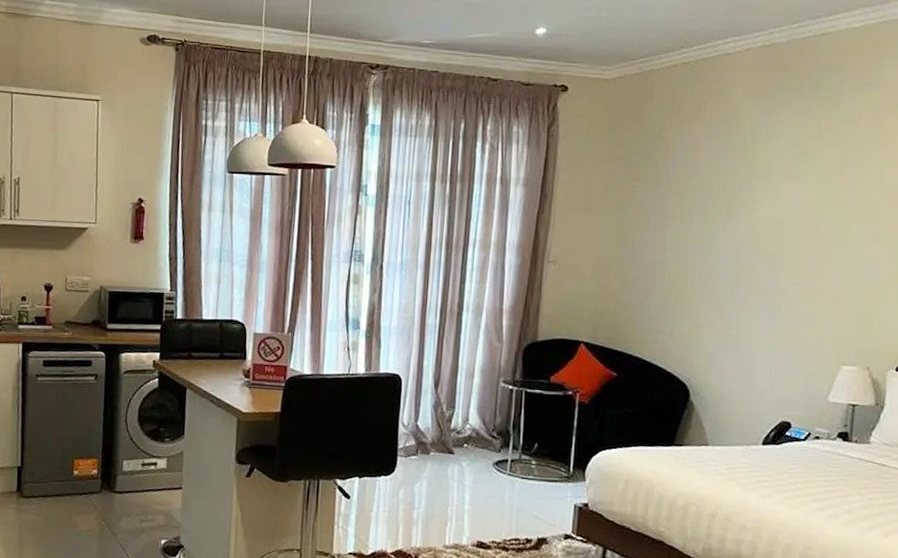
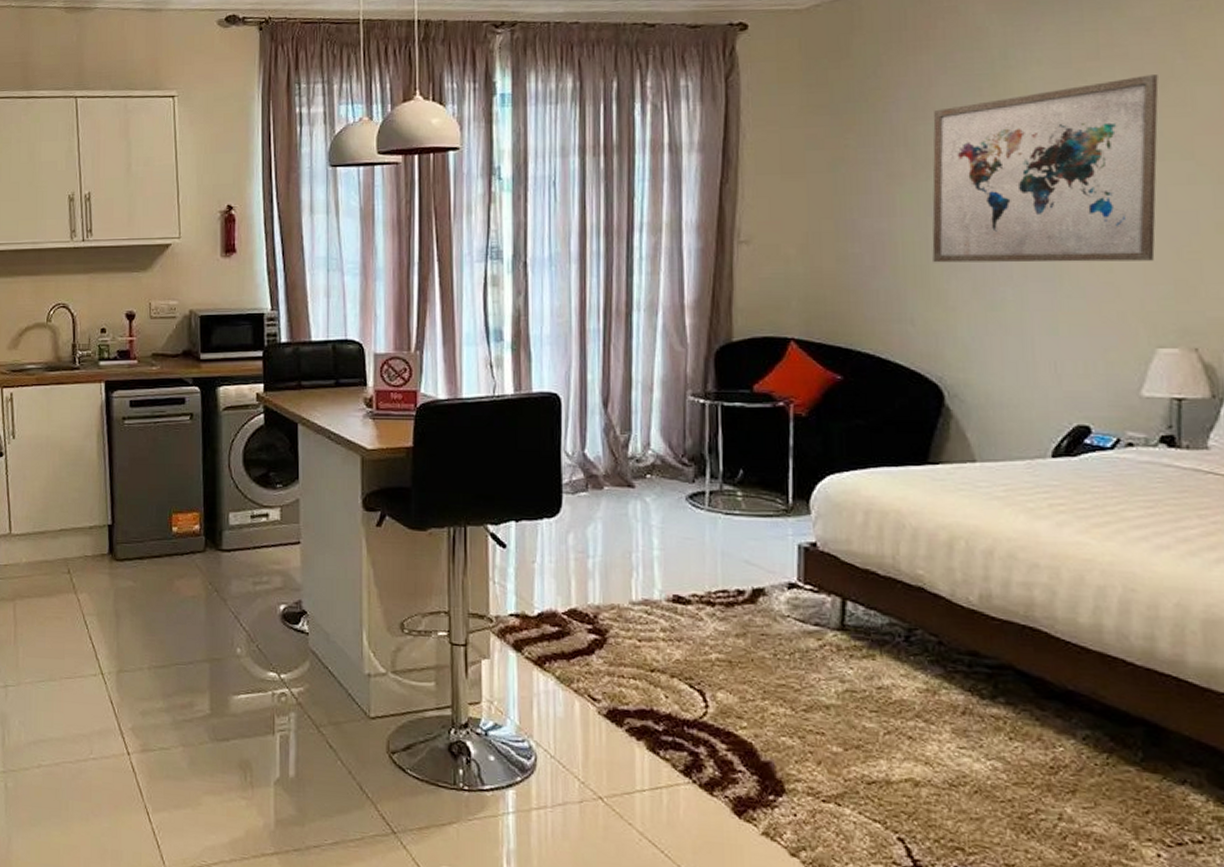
wall art: none [690,156,859,299] -> present [932,75,1159,263]

